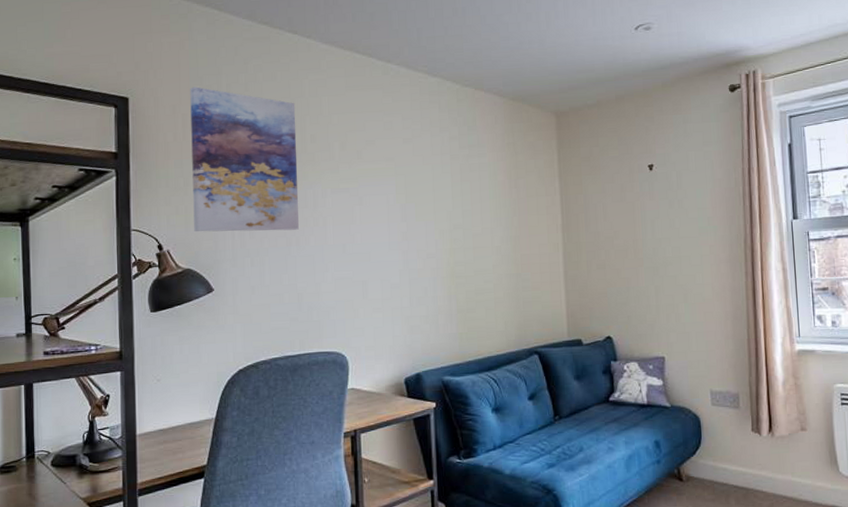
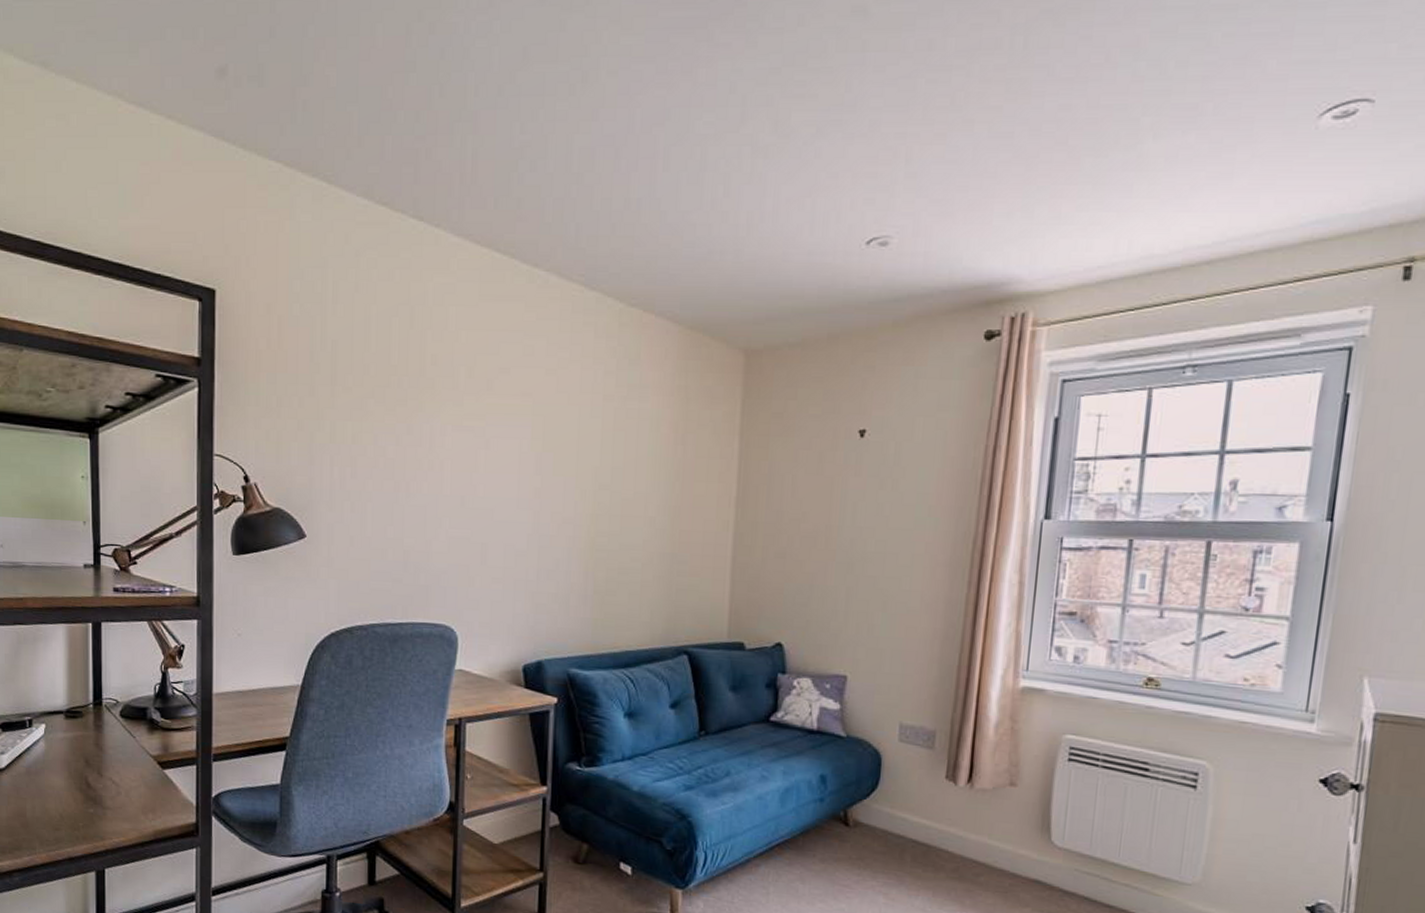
wall art: present [190,87,299,232] -> none [286,281,415,473]

